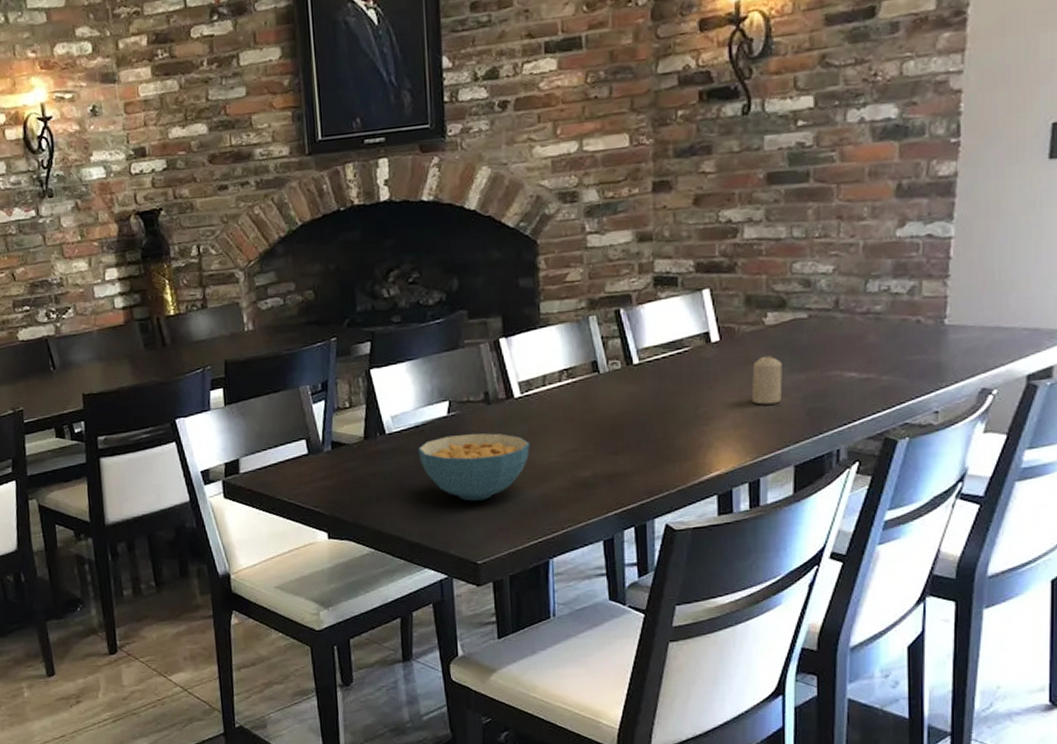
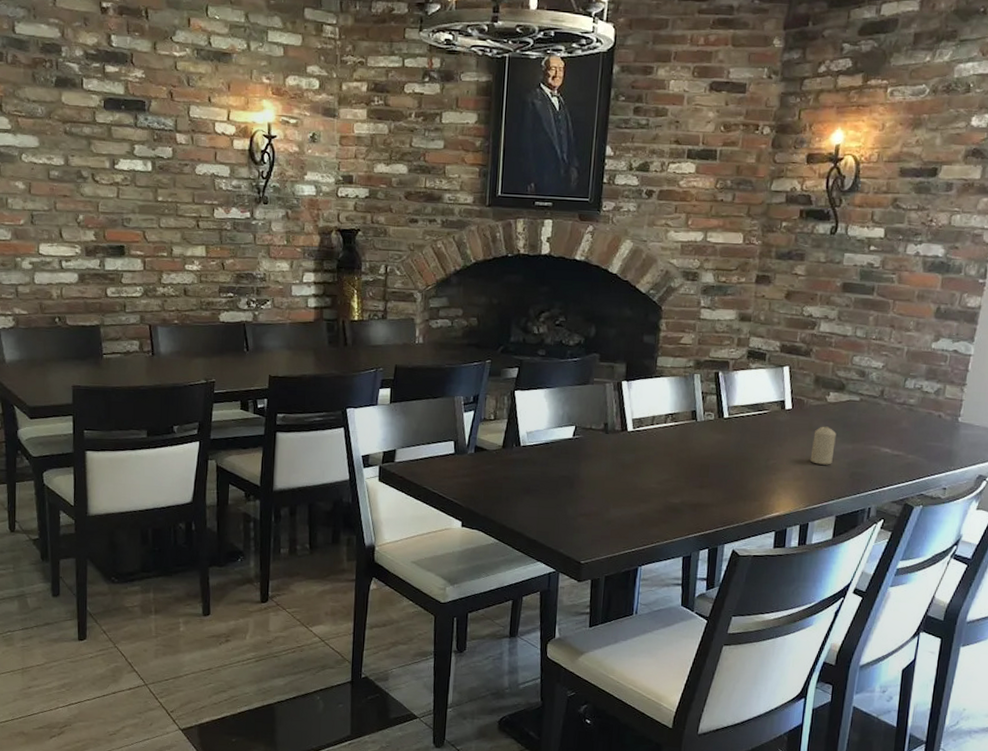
cereal bowl: present [417,433,530,501] -> none [545,455,635,512]

